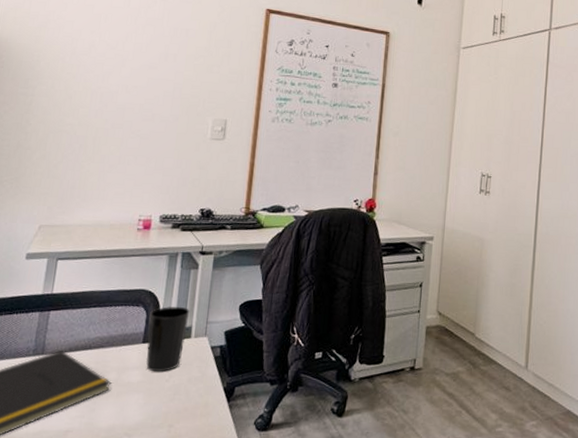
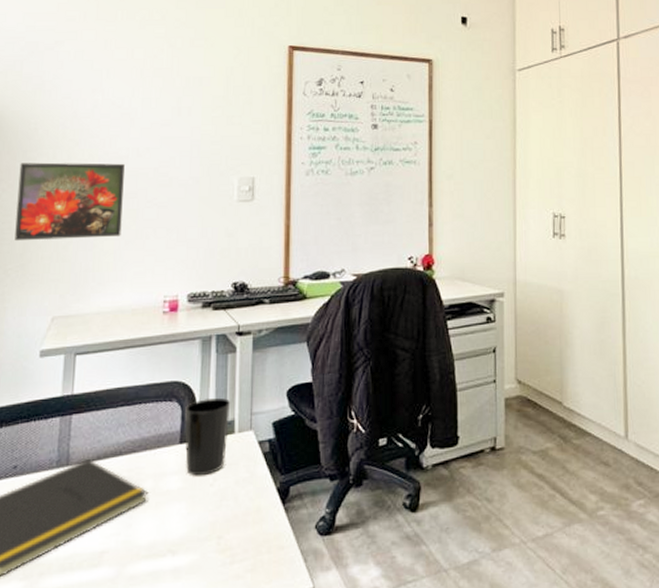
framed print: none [12,89,114,161] -> present [15,162,125,240]

